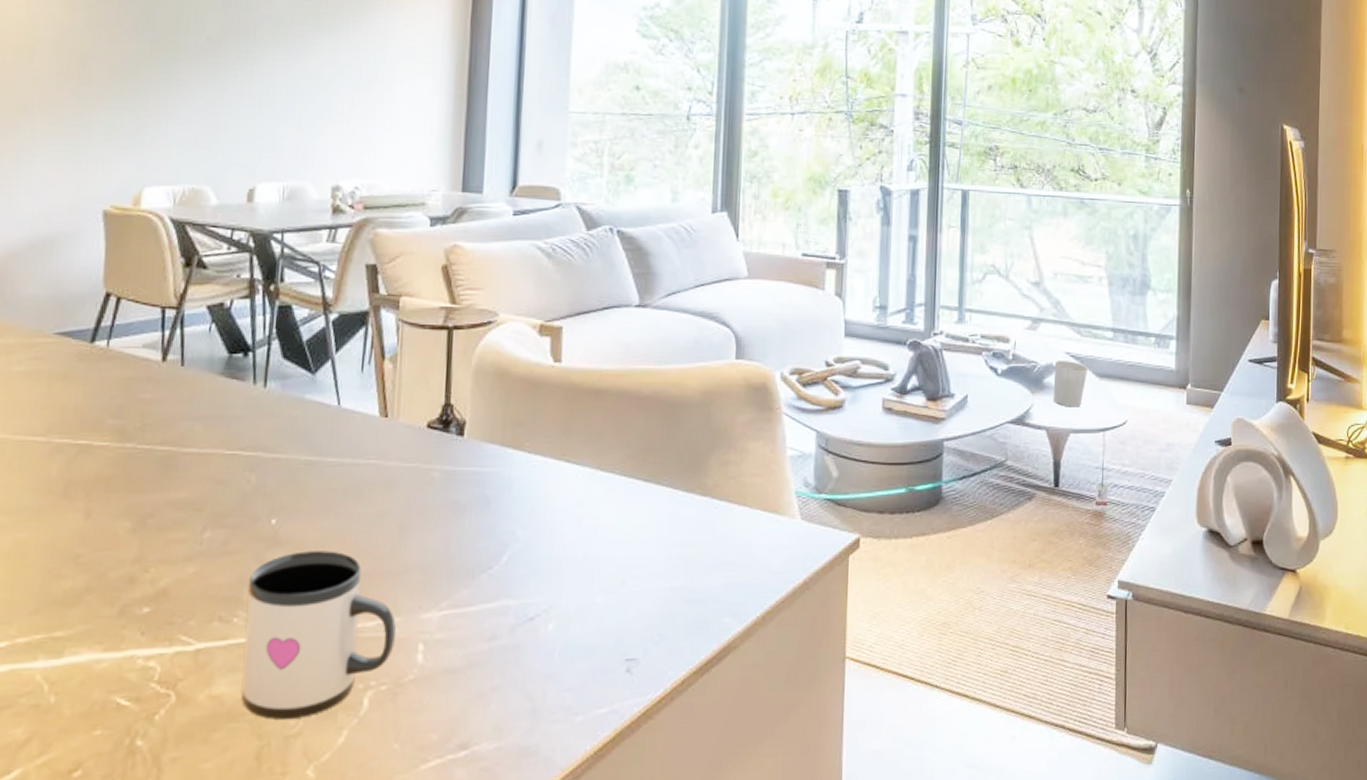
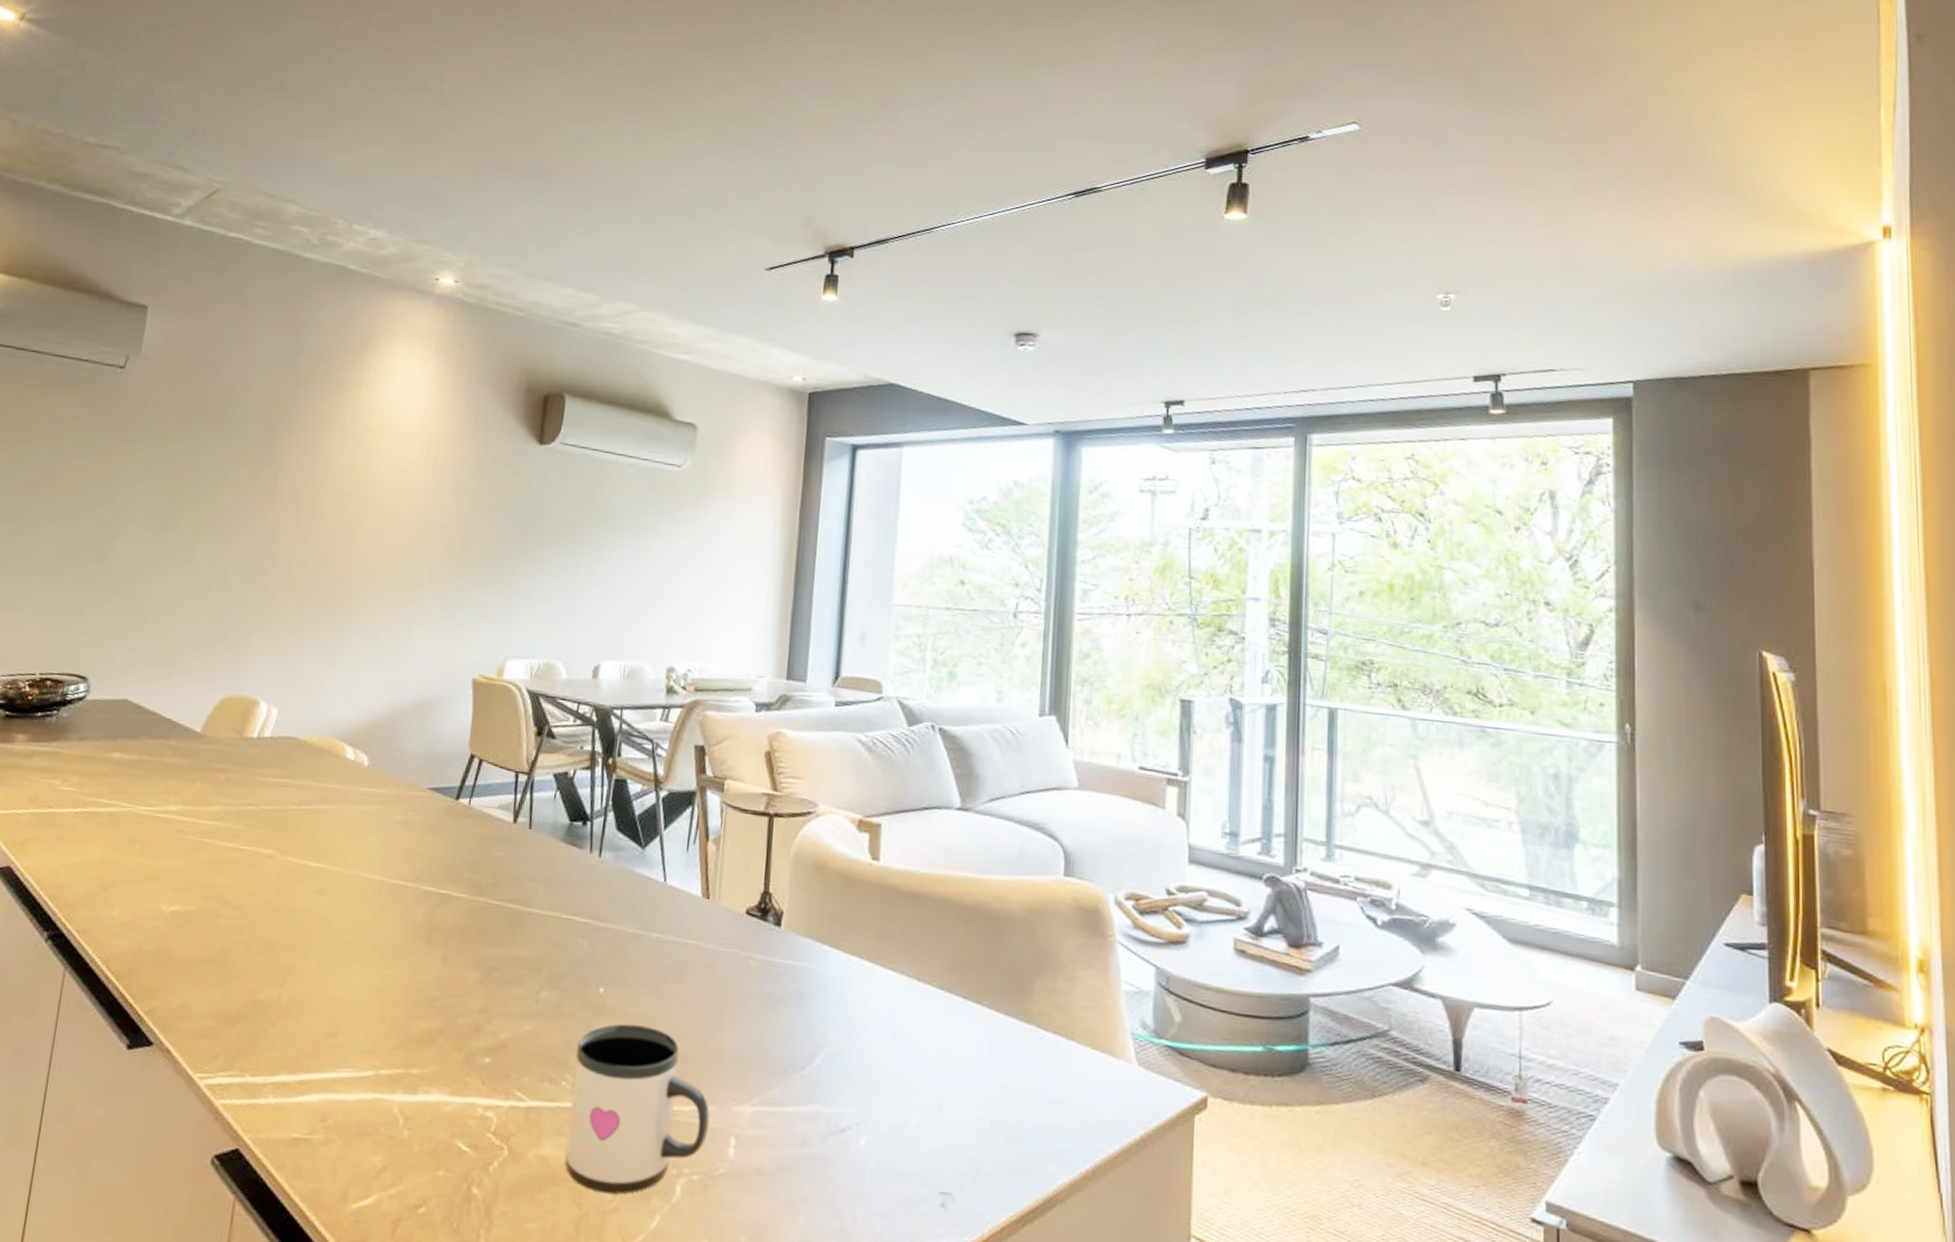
candle holder: present [1053,361,1087,407] -> none [1450,917,1496,977]

